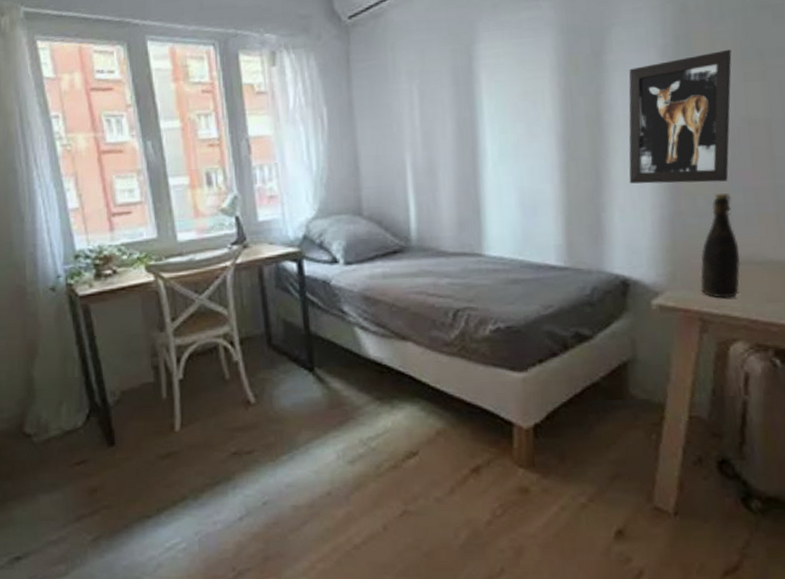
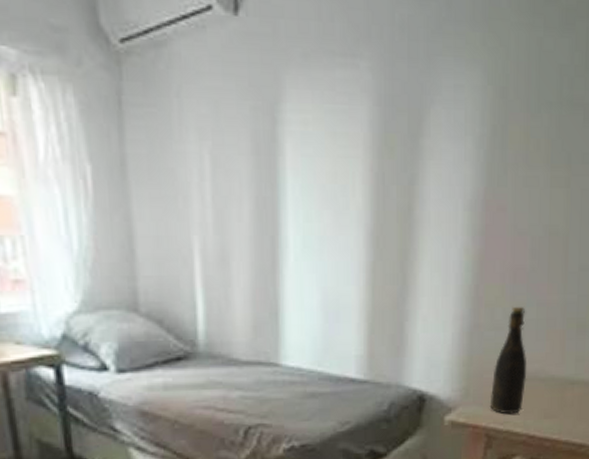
wall art: present [628,49,732,184] -> none [434,148,543,294]

